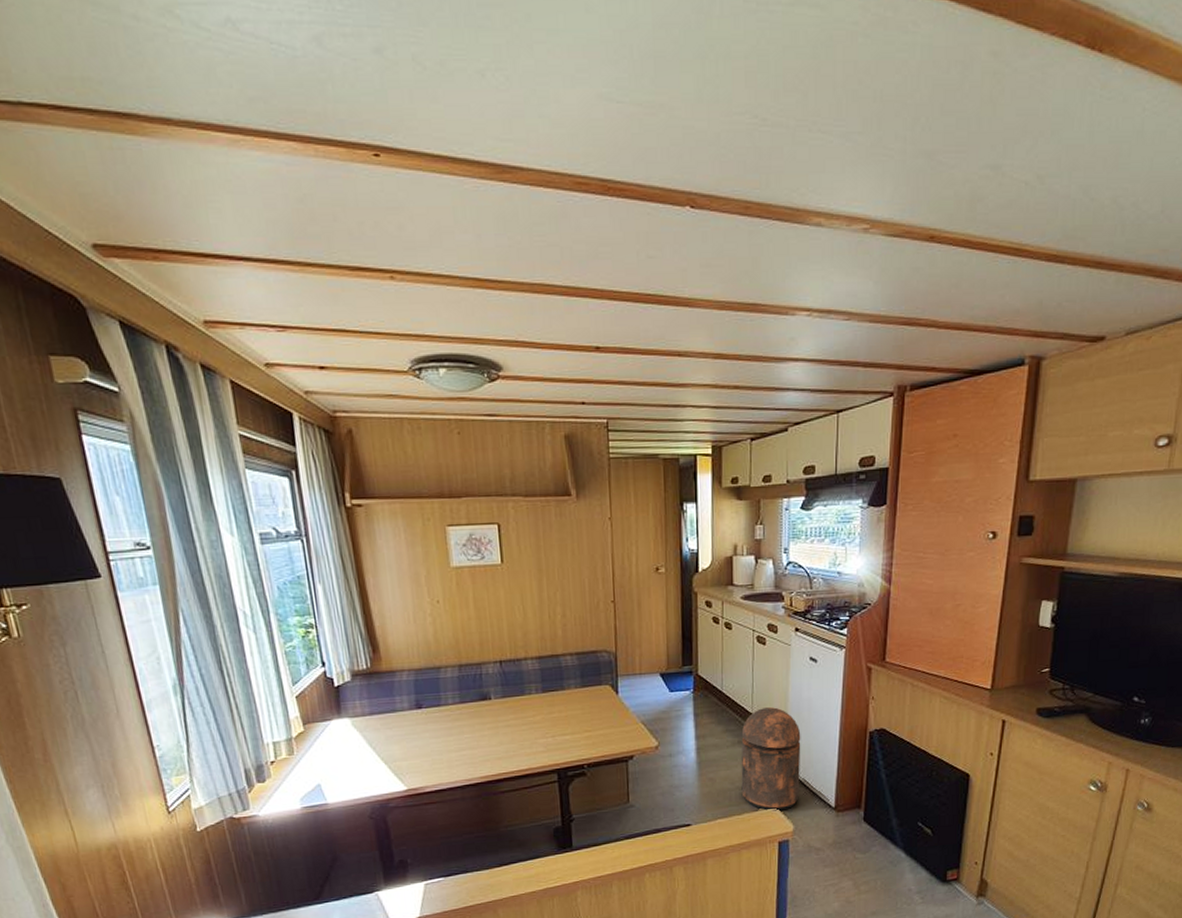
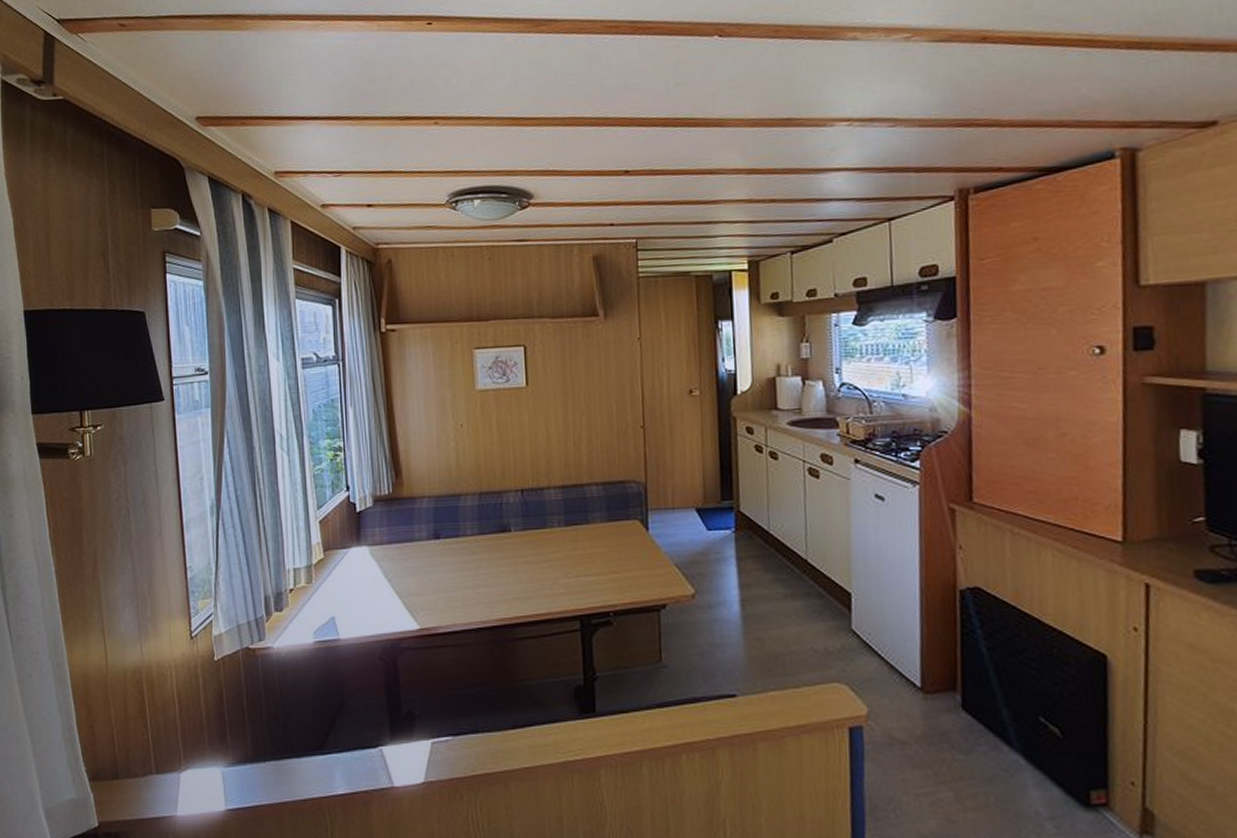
trash can: present [741,707,801,811] -> none [794,554,873,686]

